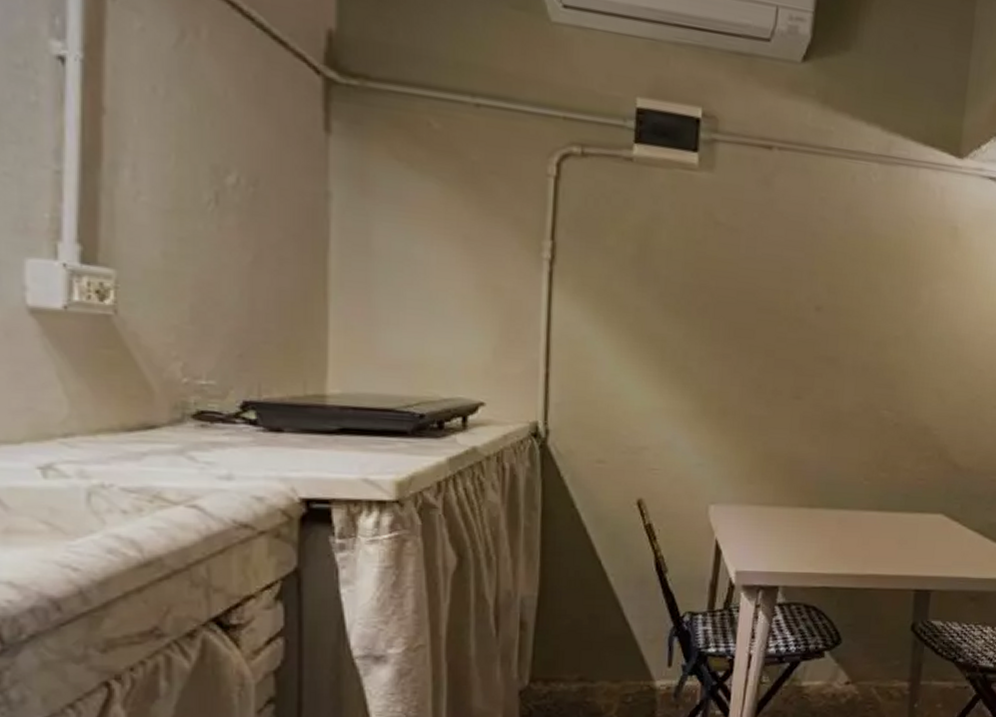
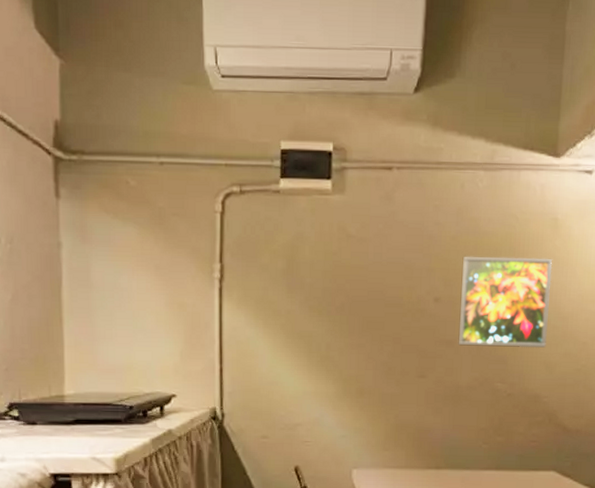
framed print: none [841,260,950,374] -> present [458,256,553,349]

